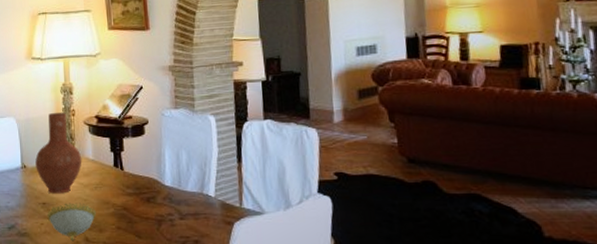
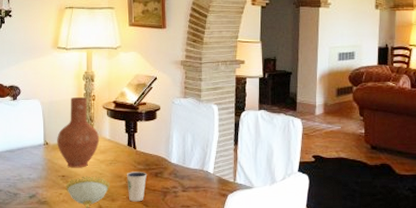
dixie cup: none [113,197,138,232] -> present [126,172,148,202]

